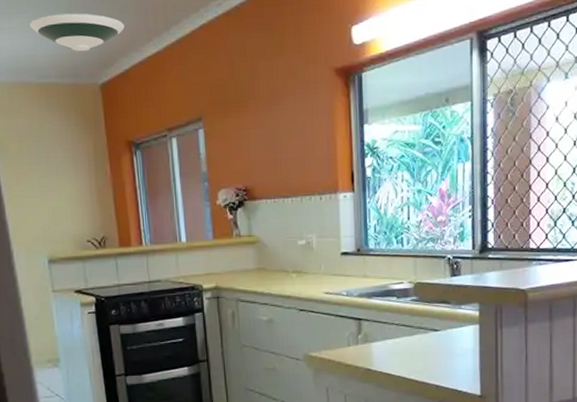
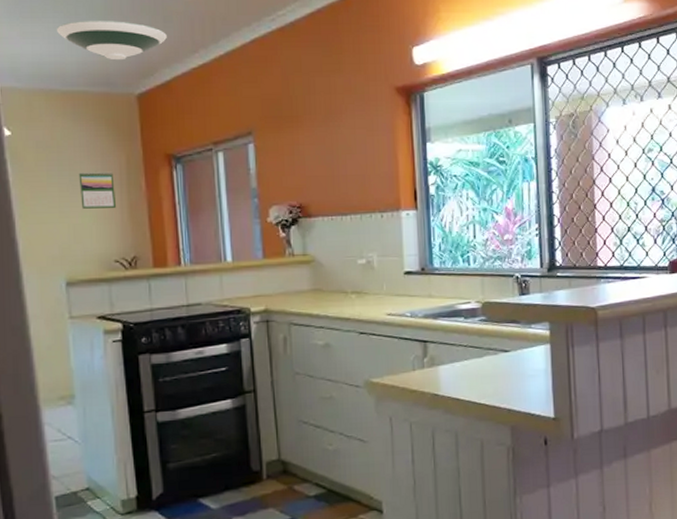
calendar: none [54,158,87,193] -> present [78,172,117,209]

